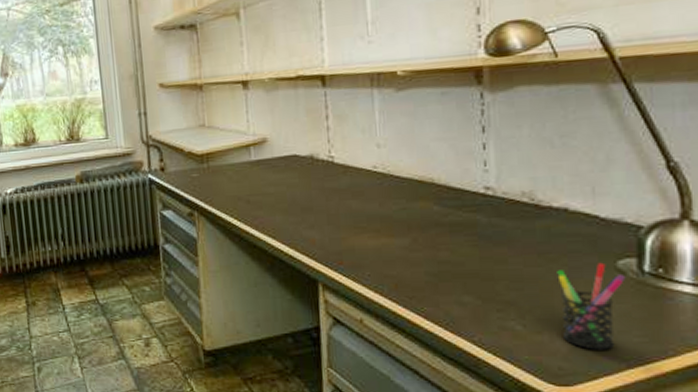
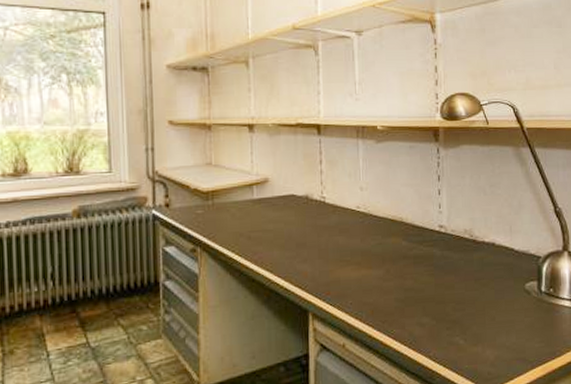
pen holder: present [557,262,626,350] -> none [487,285,531,356]

